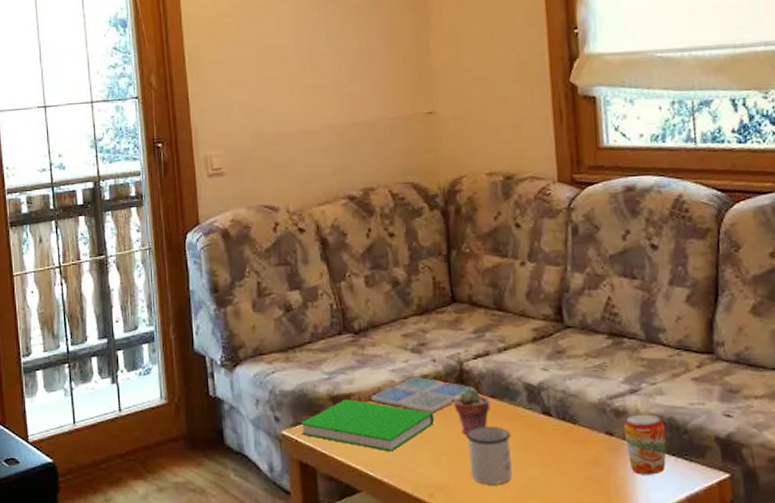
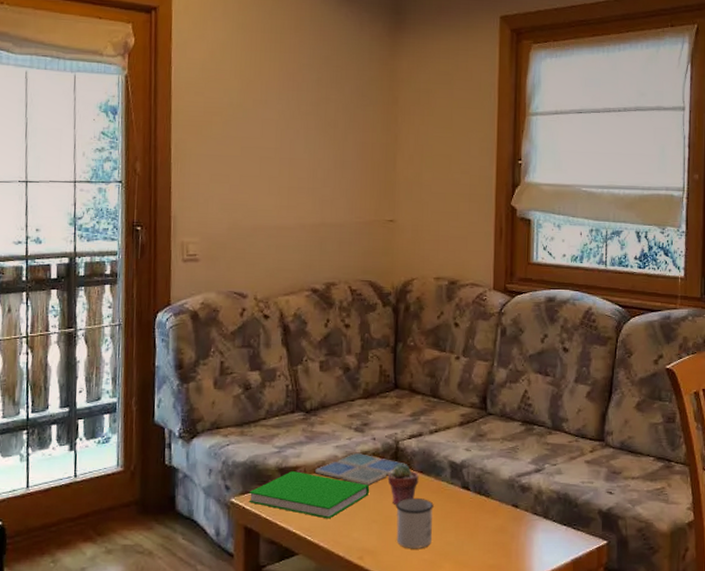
beverage can: present [623,414,666,475] -> none [527,490,561,541]

